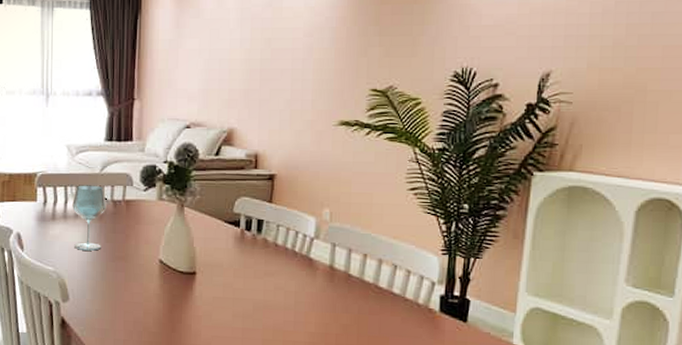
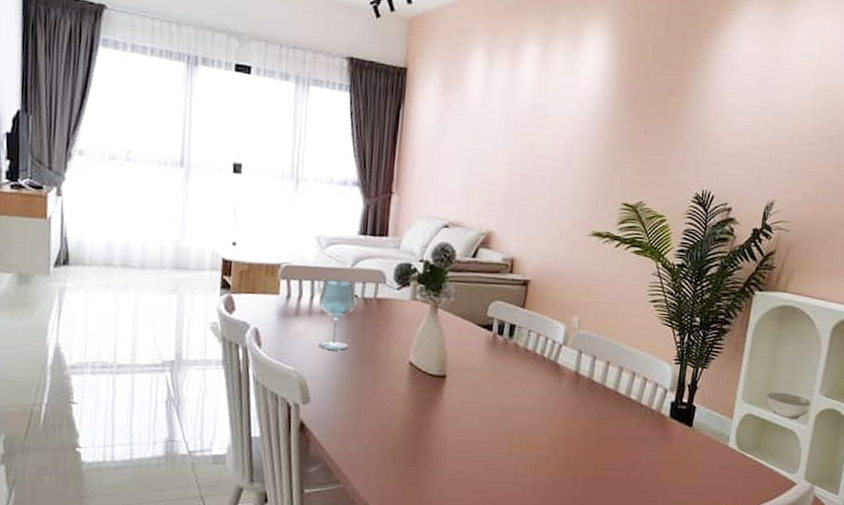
bowl: none [556,282,617,312] -> present [766,392,813,418]

